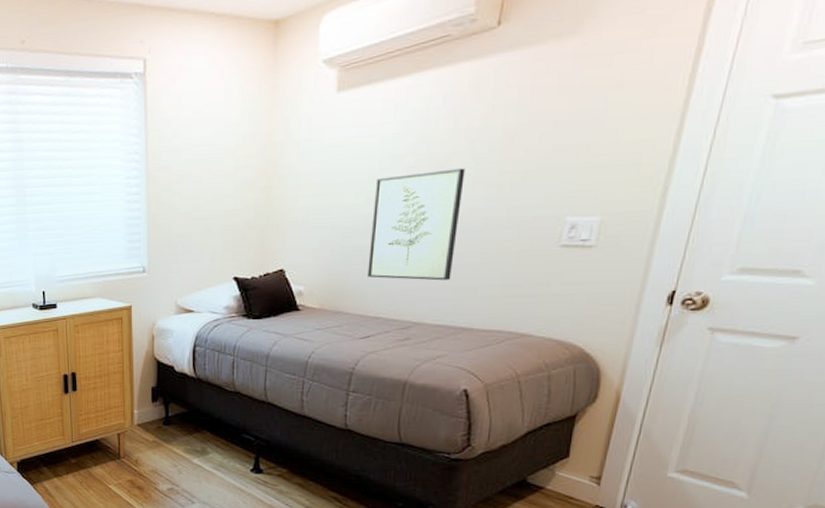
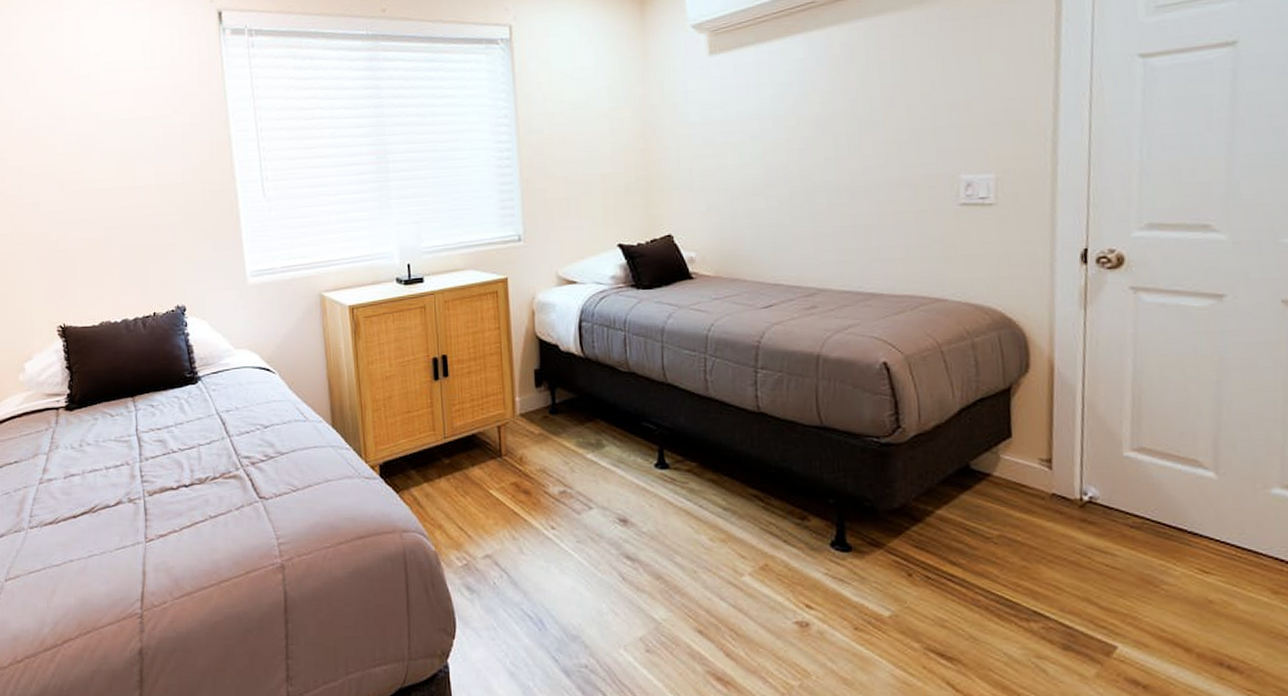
wall art: present [367,168,465,281] -> none [759,128,851,244]

